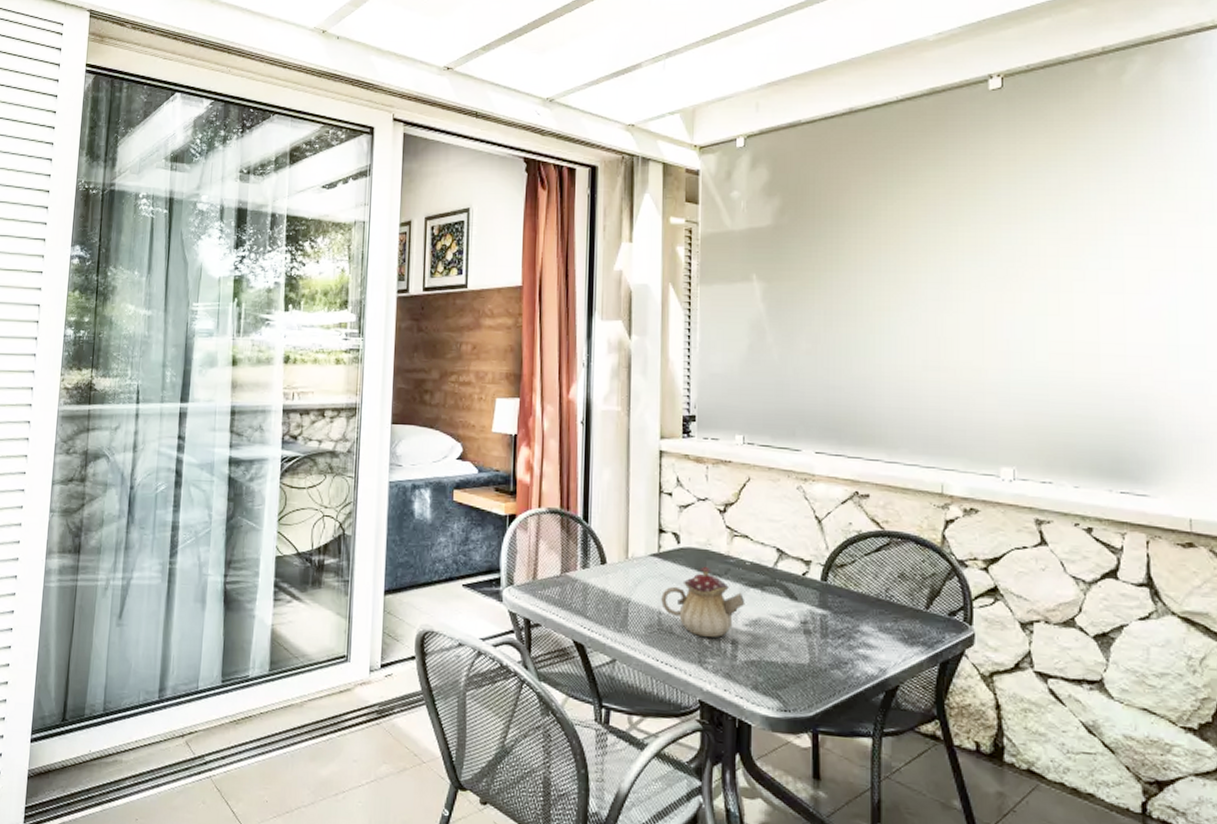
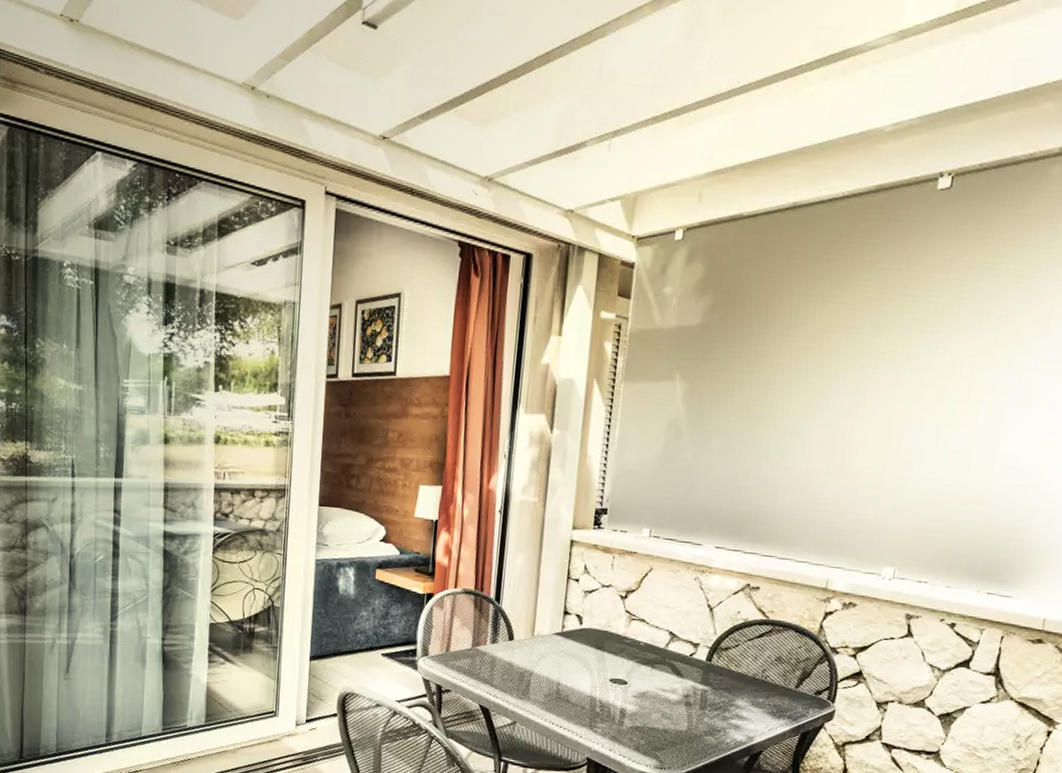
teapot: present [661,566,745,637] -> none [560,645,636,706]

